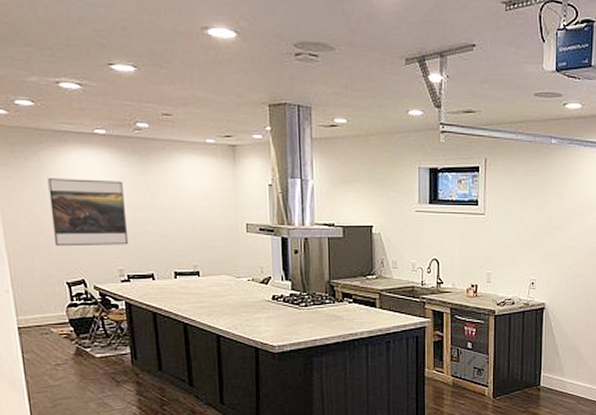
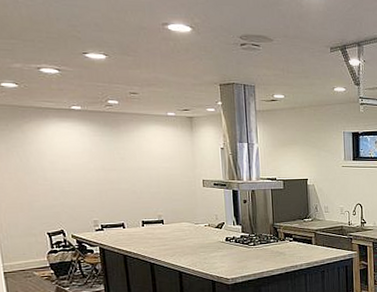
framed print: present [47,178,129,247] -> none [30,147,102,203]

